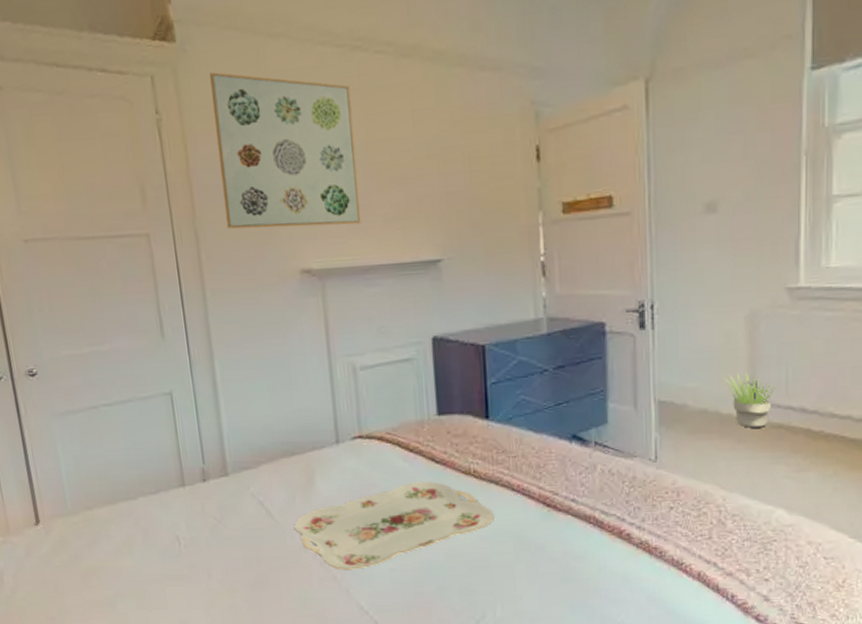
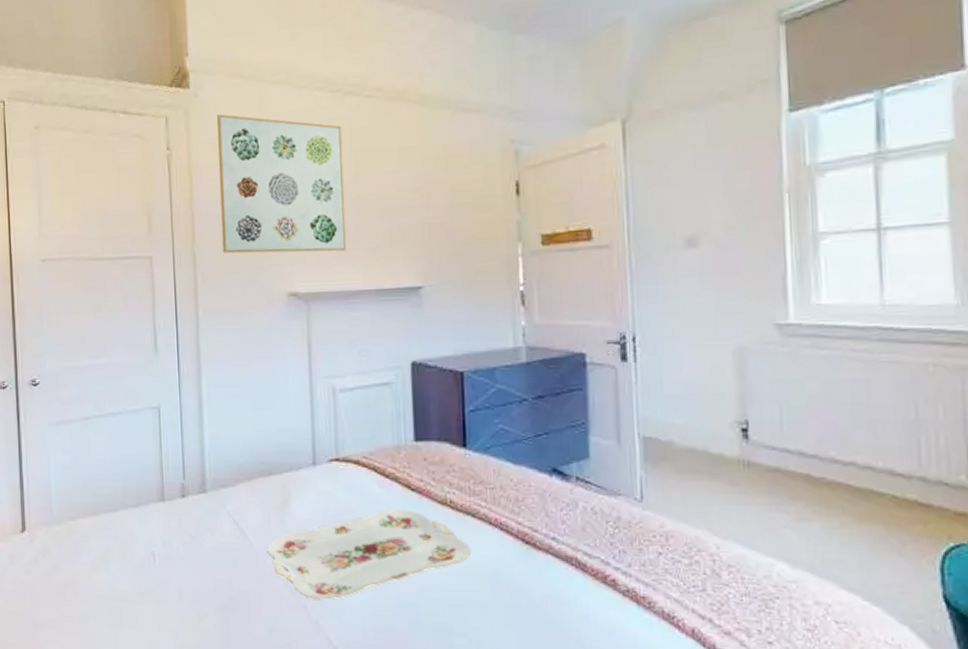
potted plant: present [723,373,777,428] -> none [711,411,771,470]

